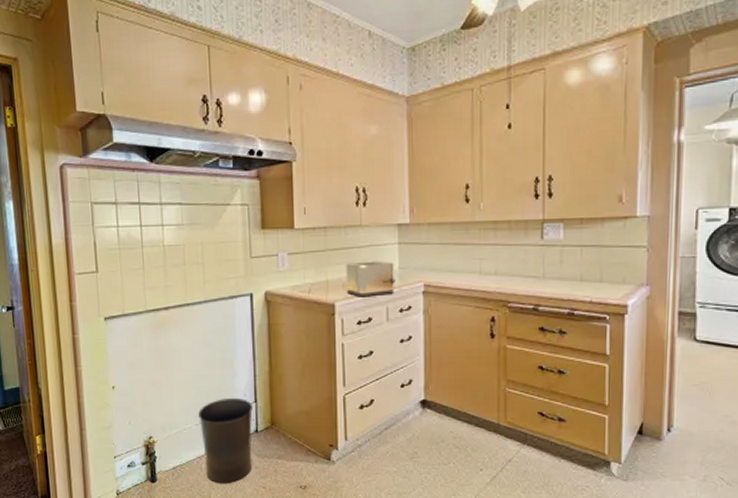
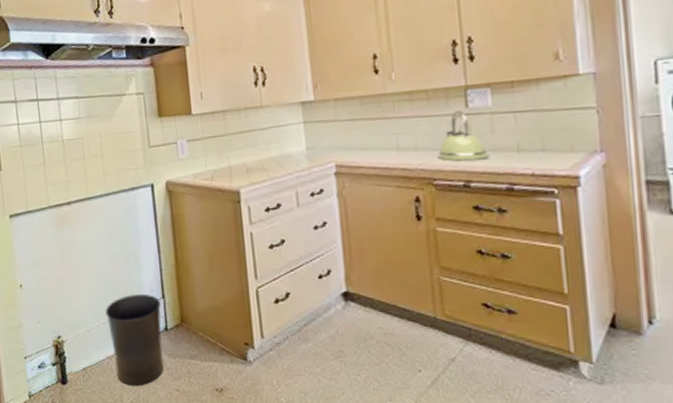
toaster: present [345,261,396,297] -> none [248,142,304,182]
kettle: none [513,242,556,288] -> present [437,111,489,162]

